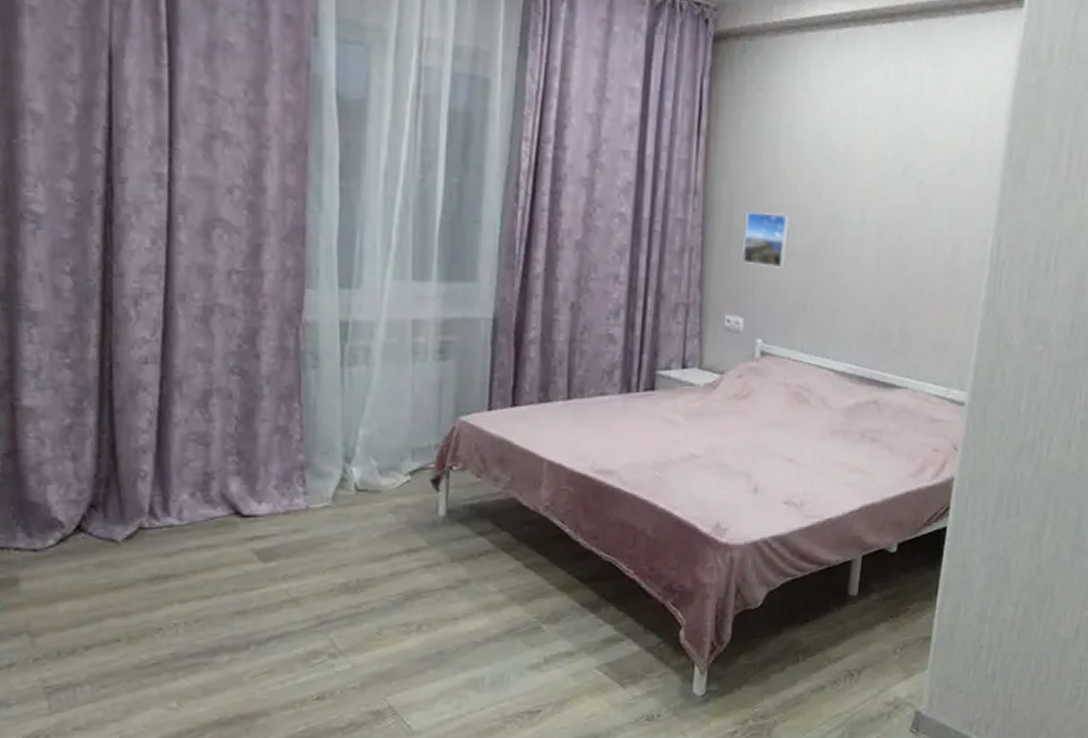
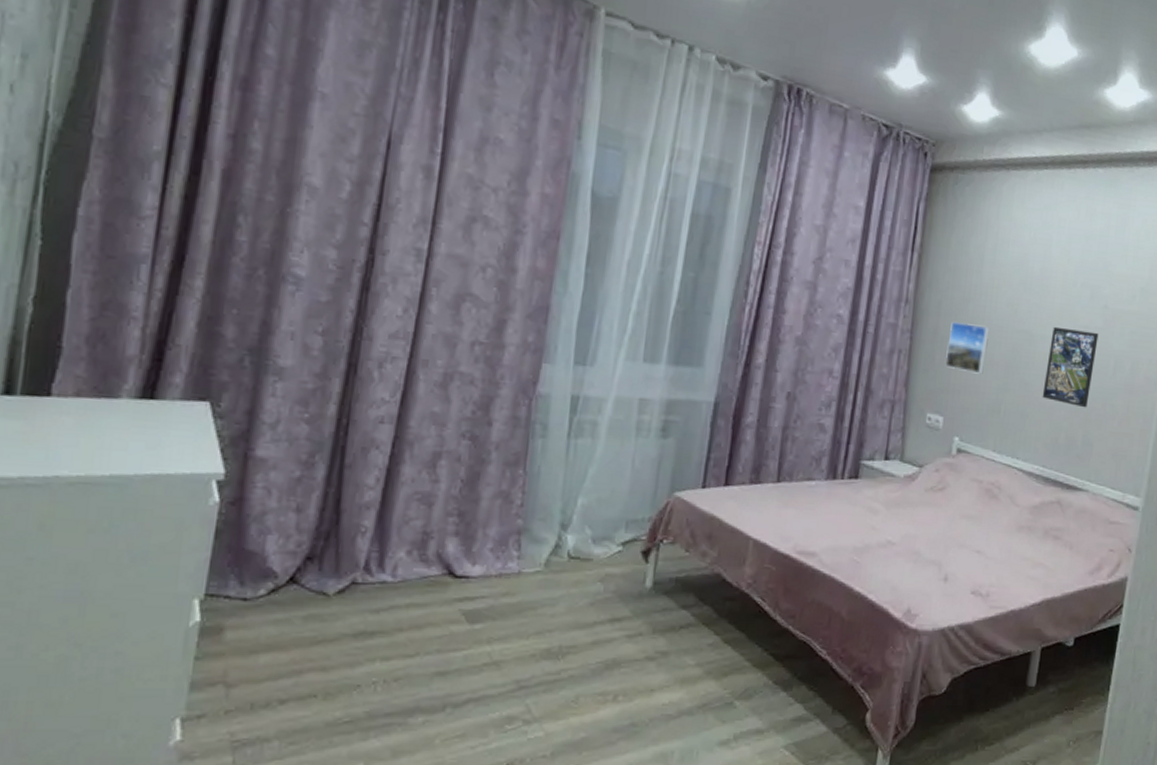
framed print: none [852,209,914,298] -> present [1042,326,1099,408]

